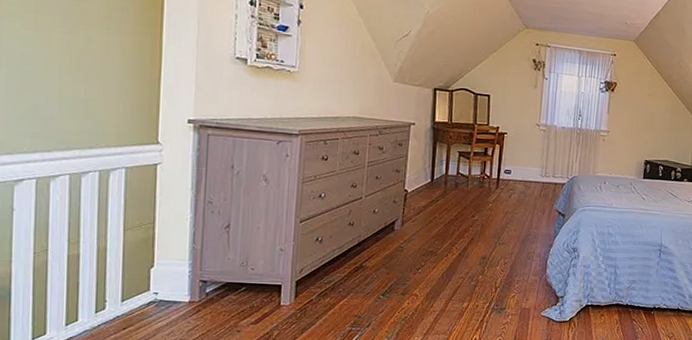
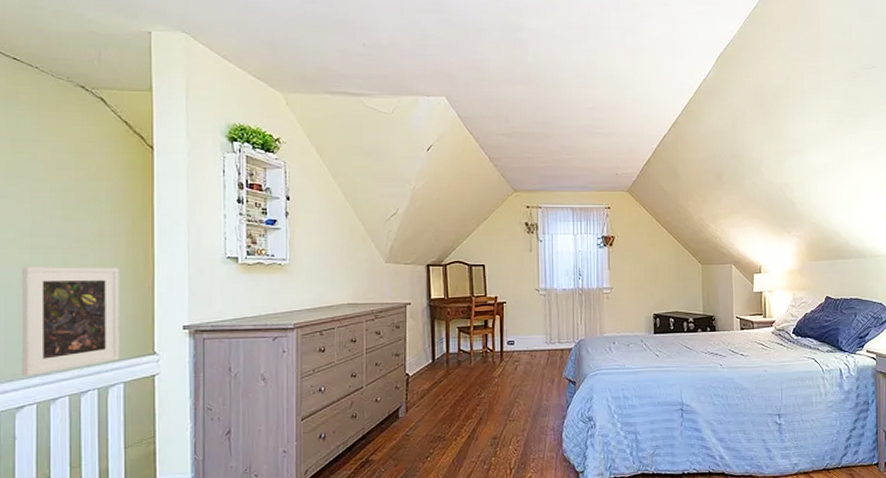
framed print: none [22,41,126,152] -> present [22,266,120,377]

